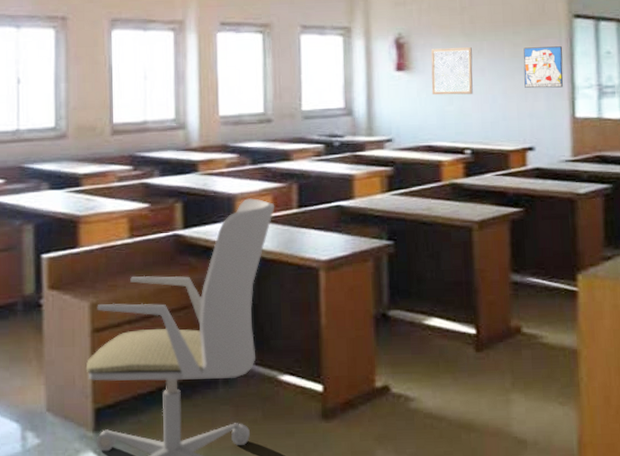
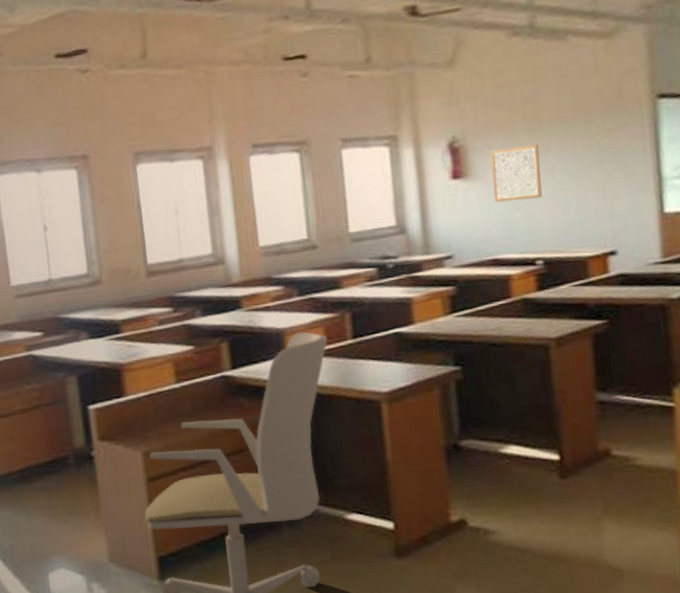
wall art: present [523,46,563,89] -> none [599,133,648,185]

